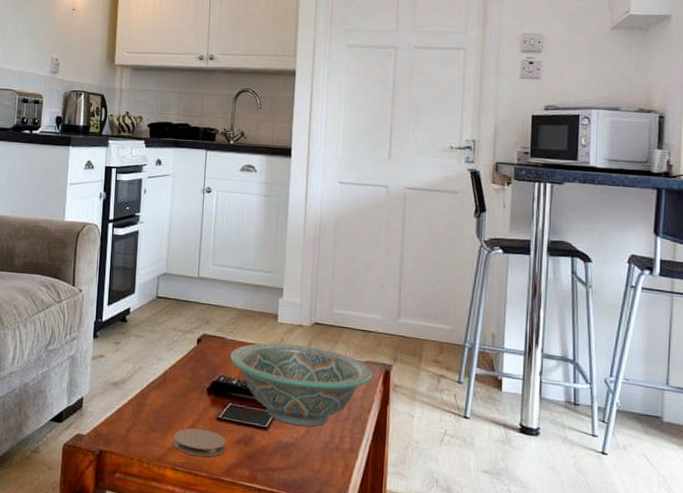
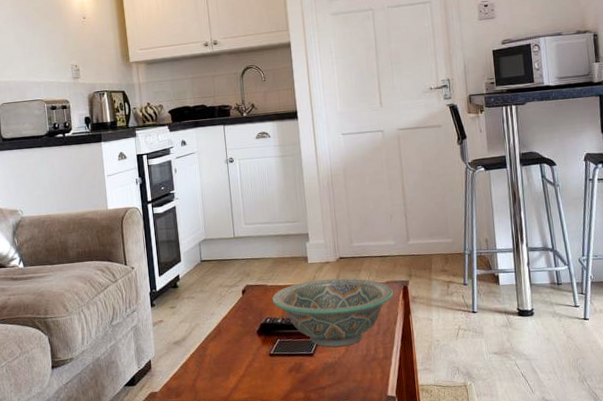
coaster: present [173,428,226,457] -> none [235,366,281,390]

